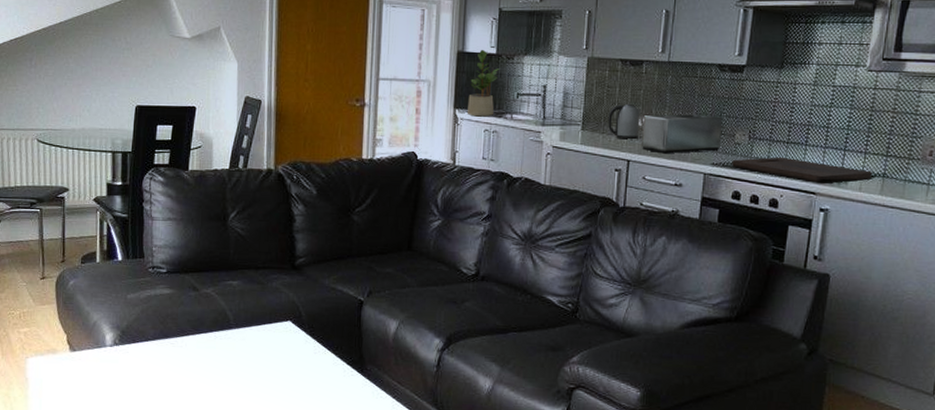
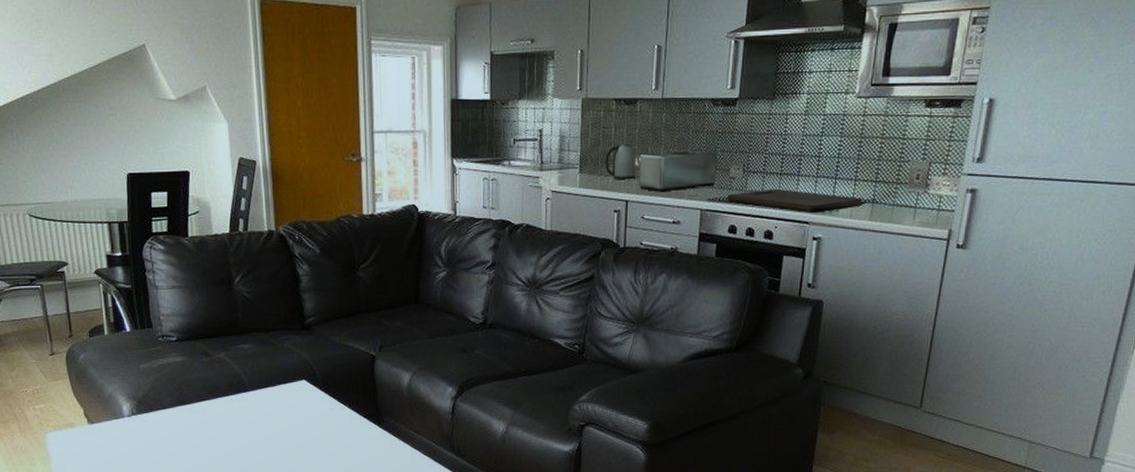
potted plant: present [468,50,500,117] -> none [465,96,495,165]

